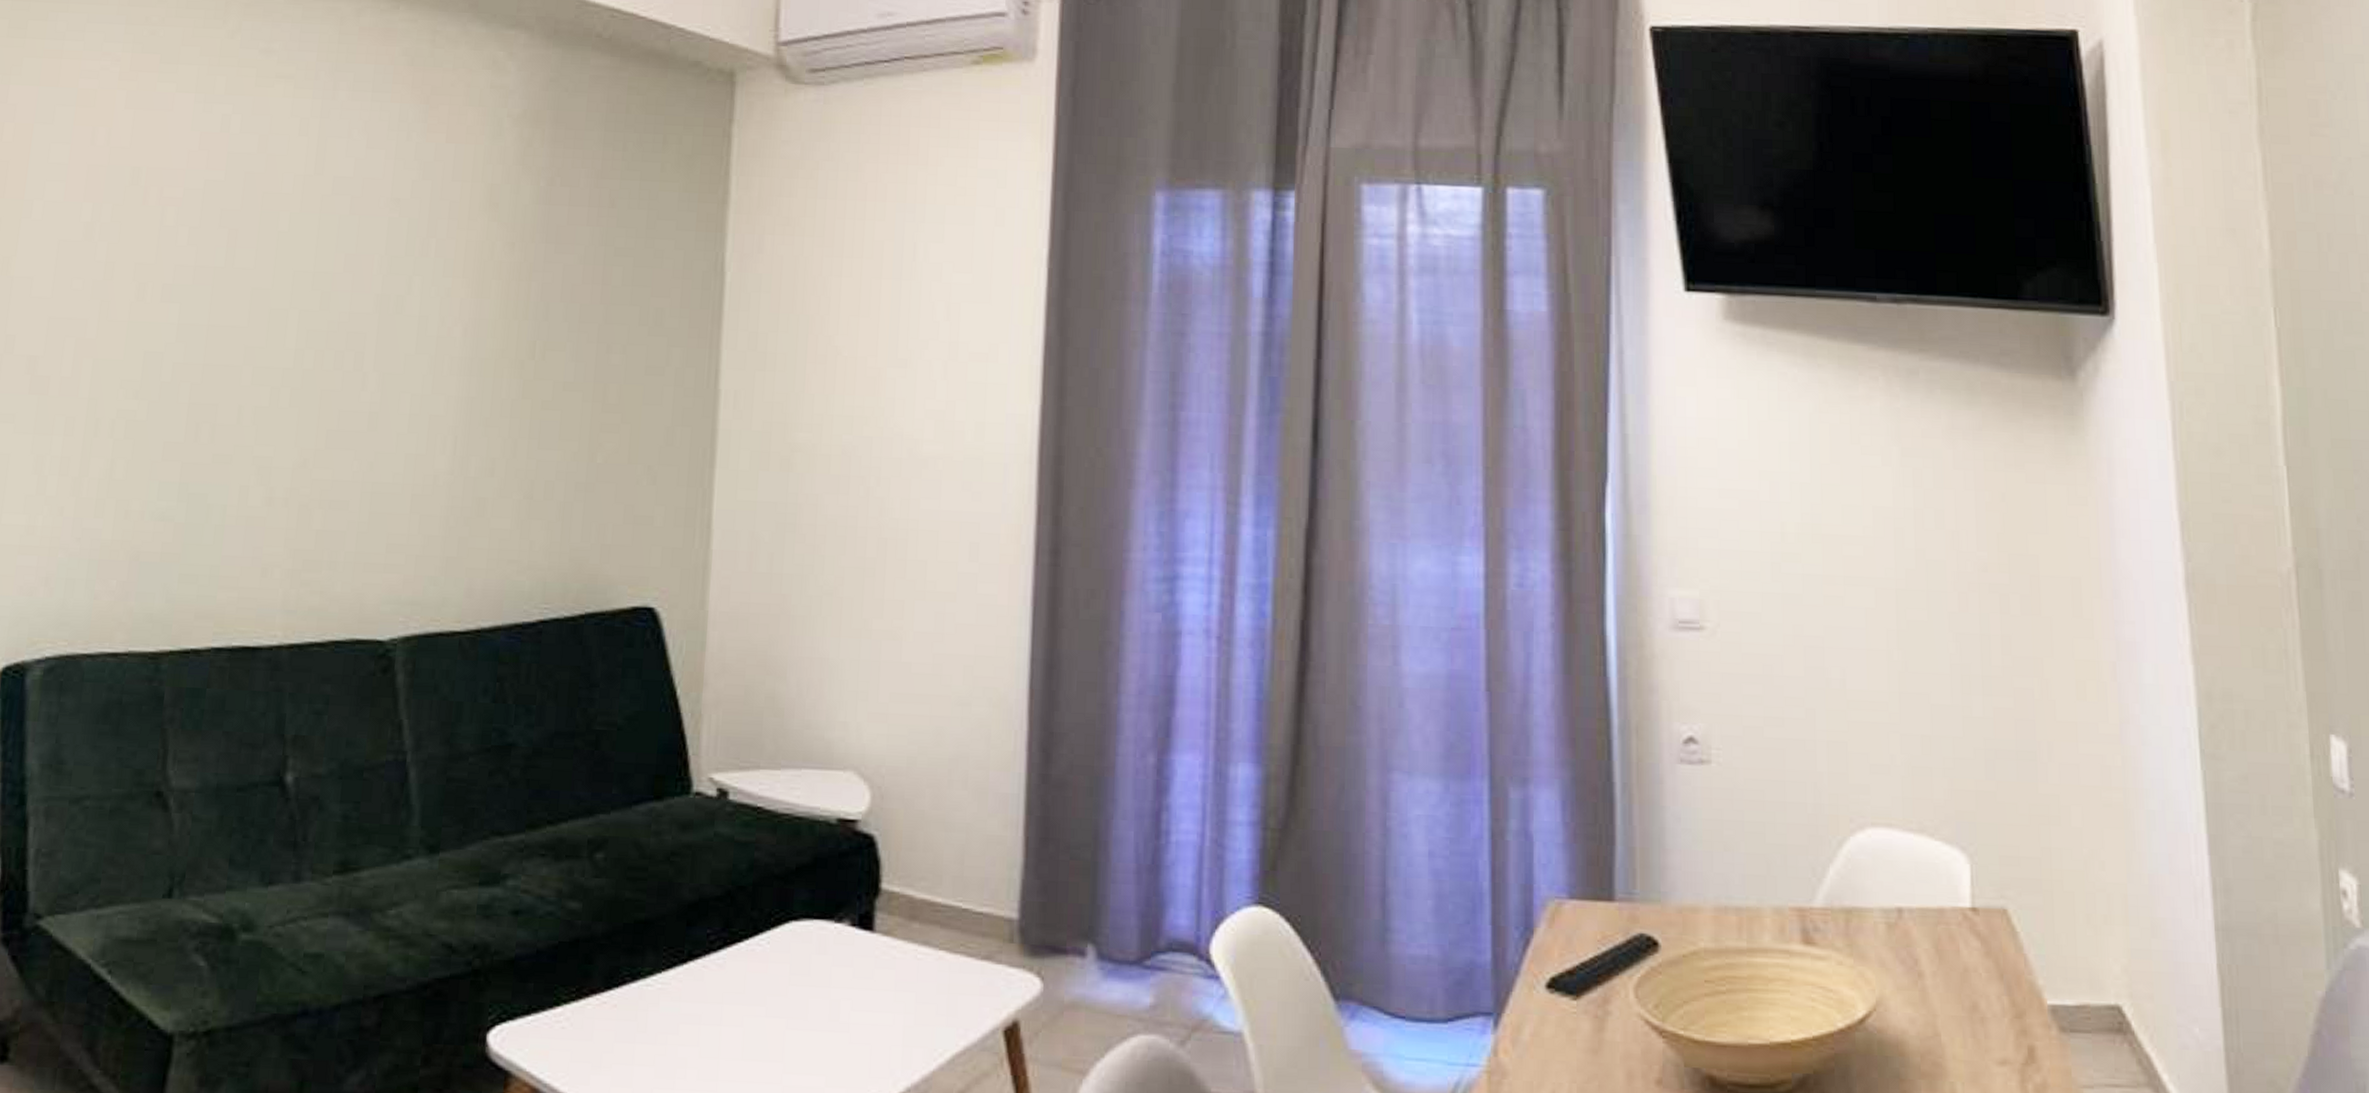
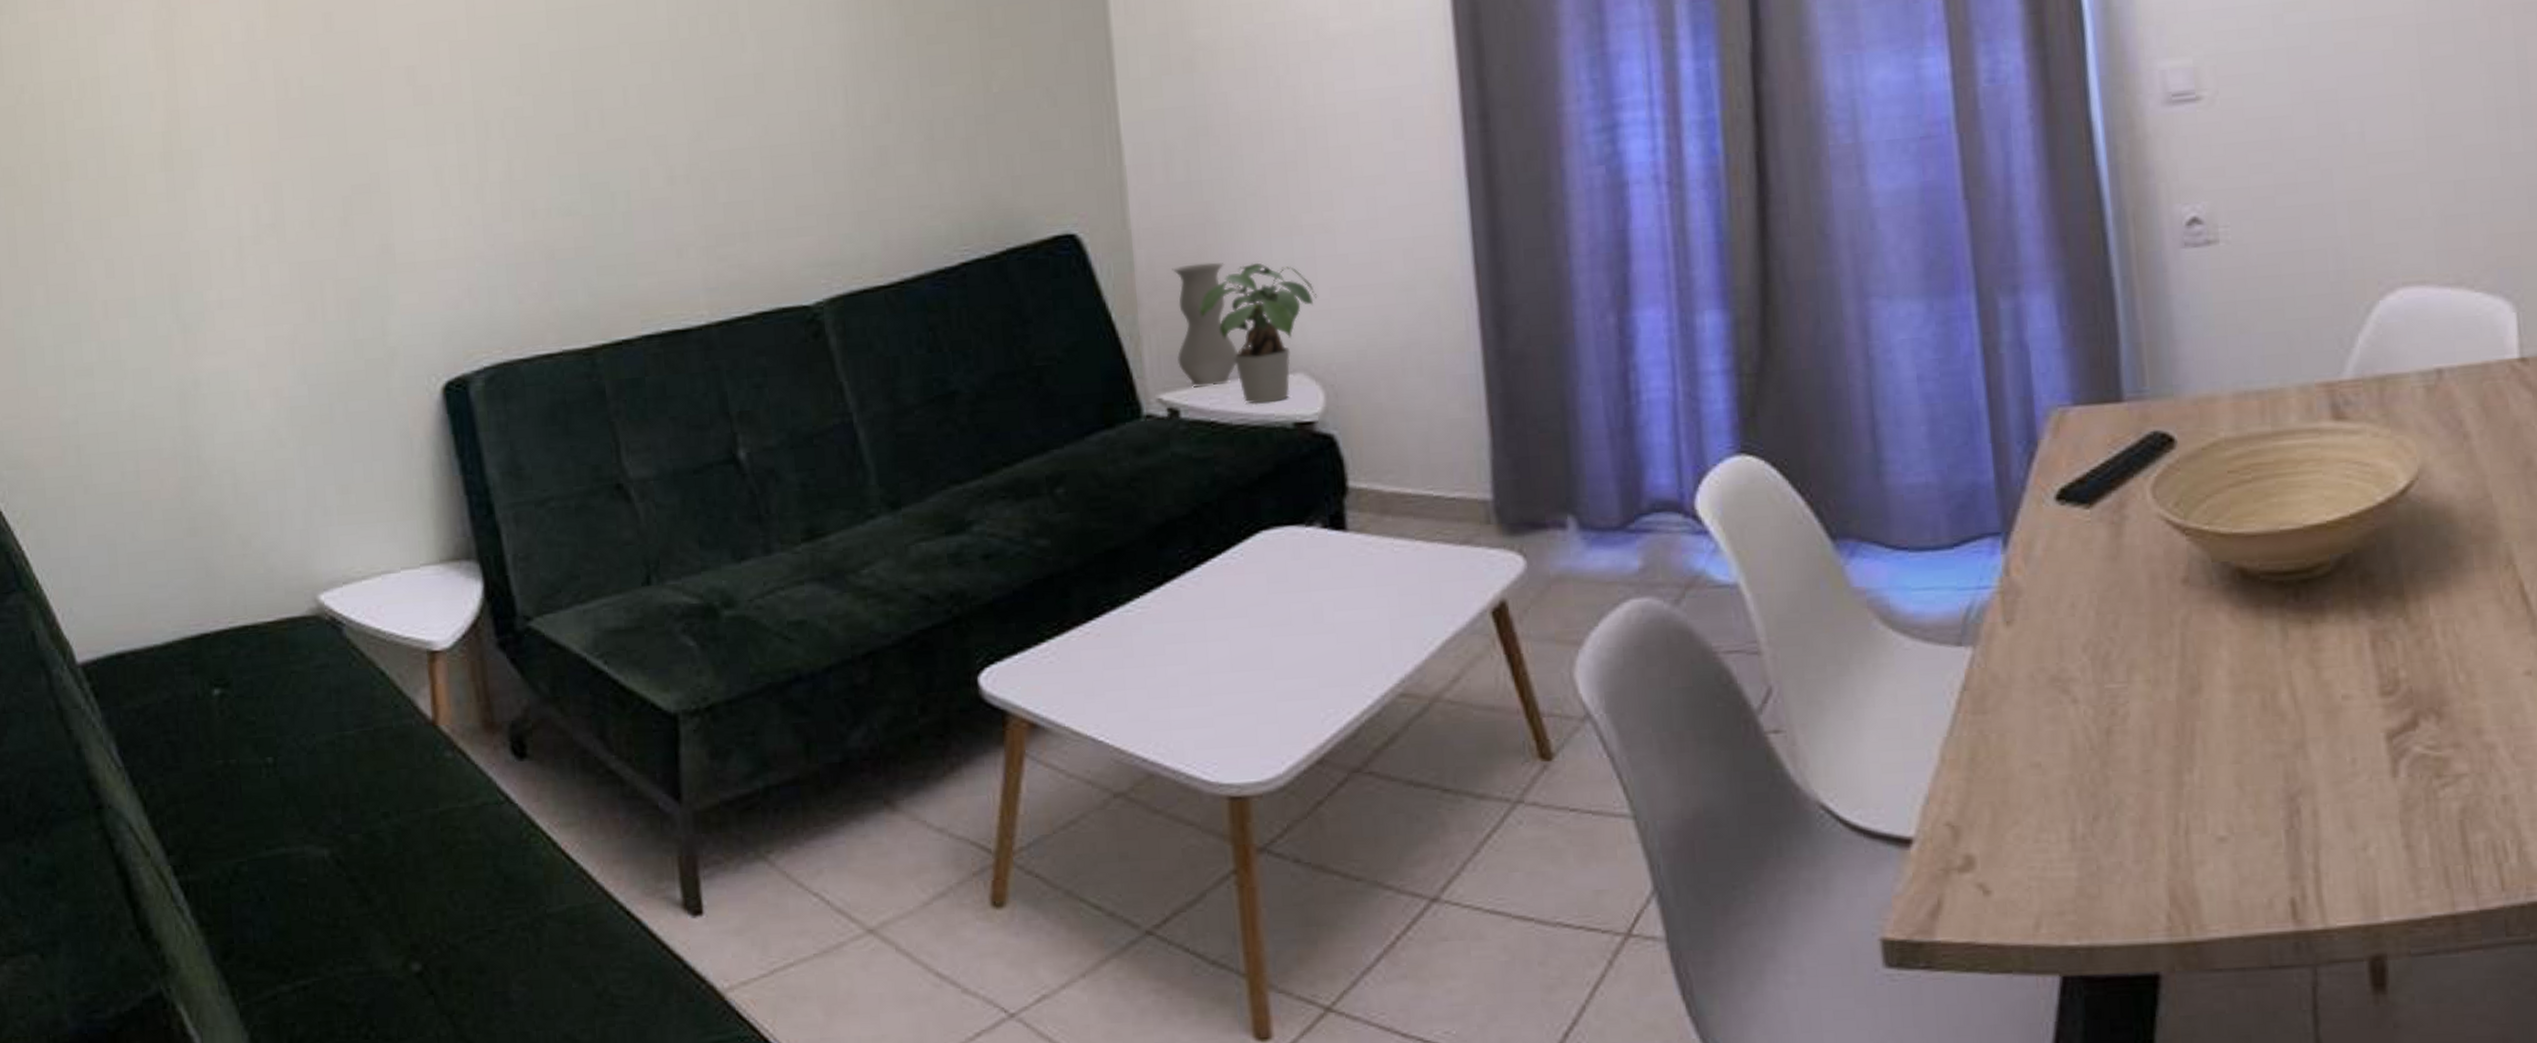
vase: none [734,652,793,772] -> present [1172,262,1238,387]
potted plant: none [762,659,877,797] -> present [1199,262,1318,404]

